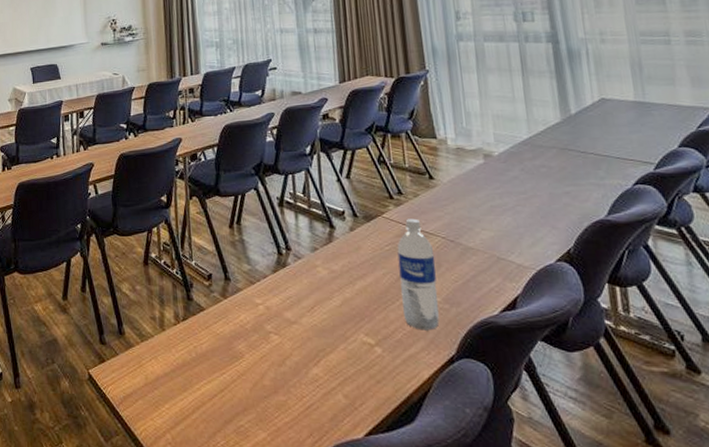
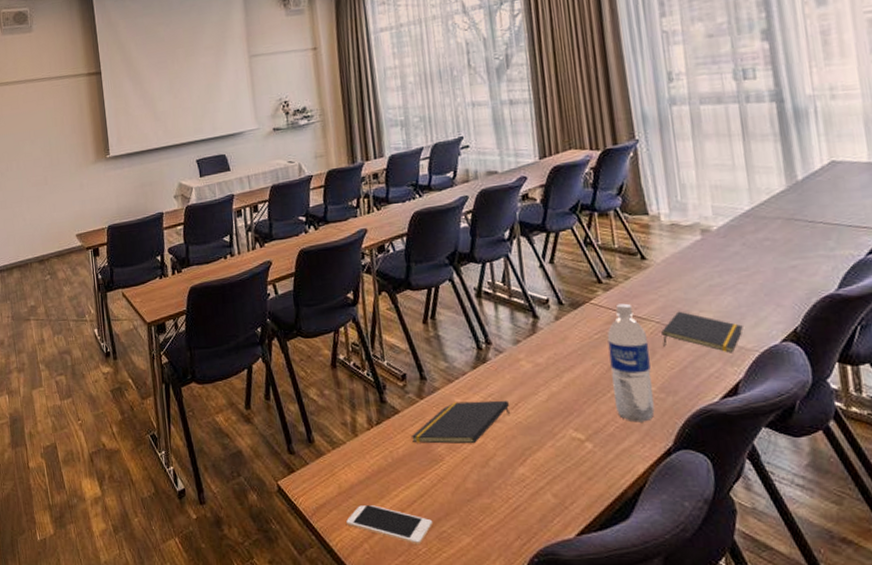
cell phone: none [151,397,231,438] -> present [346,505,432,545]
notepad: none [214,303,307,343] -> present [410,400,510,444]
notepad: none [447,228,521,270] -> present [661,311,743,353]

